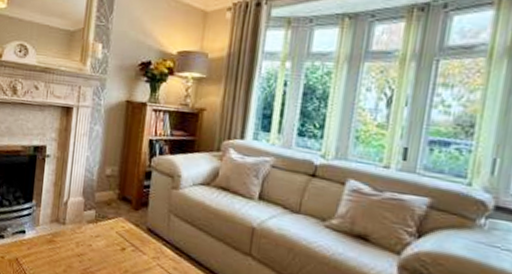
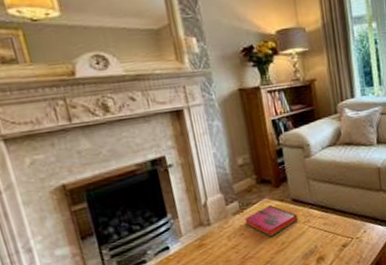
hardback book: none [96,225,149,260] -> present [244,205,298,237]

